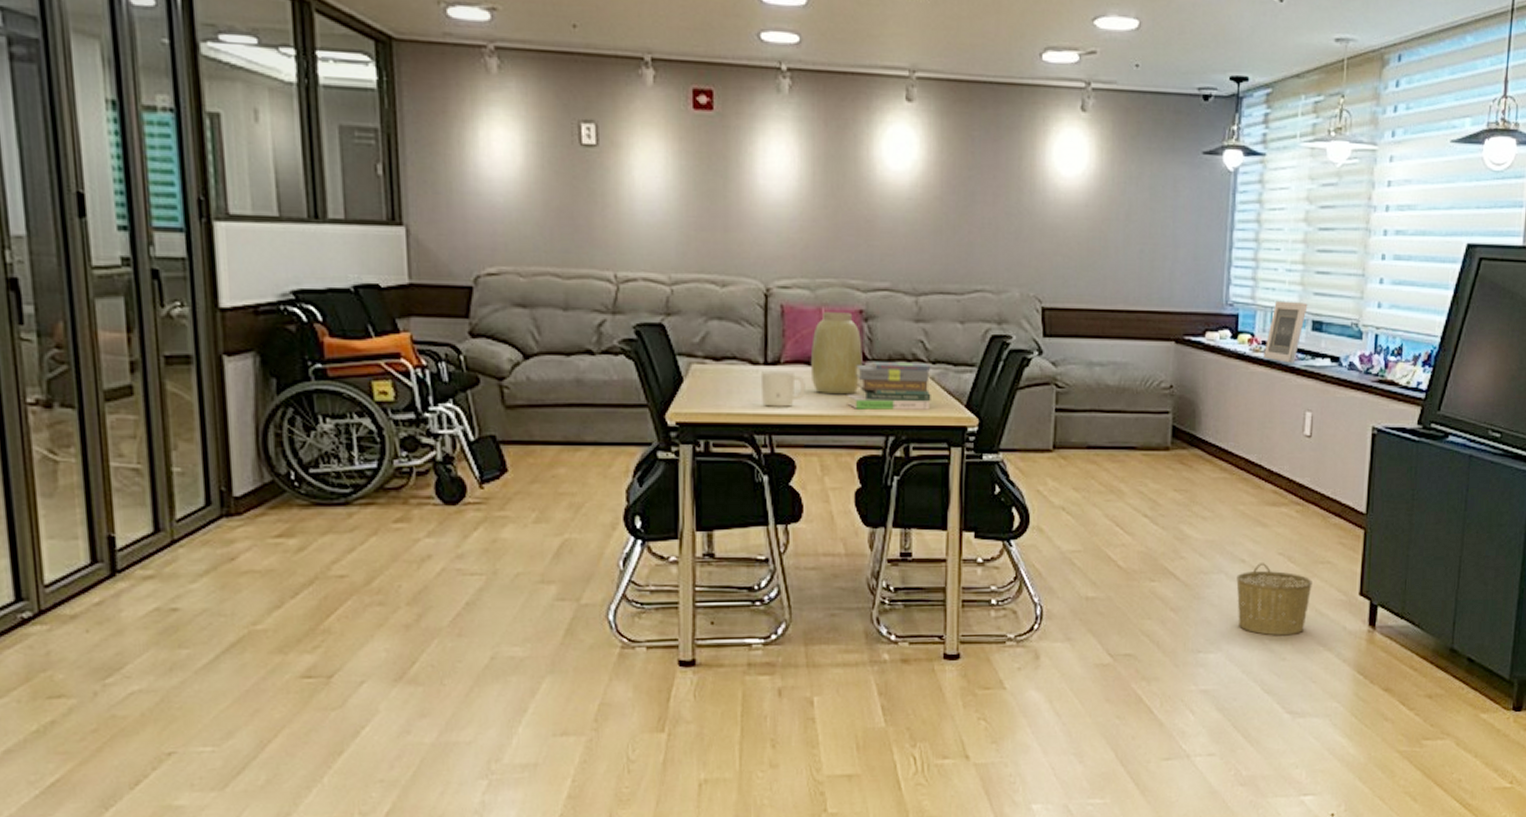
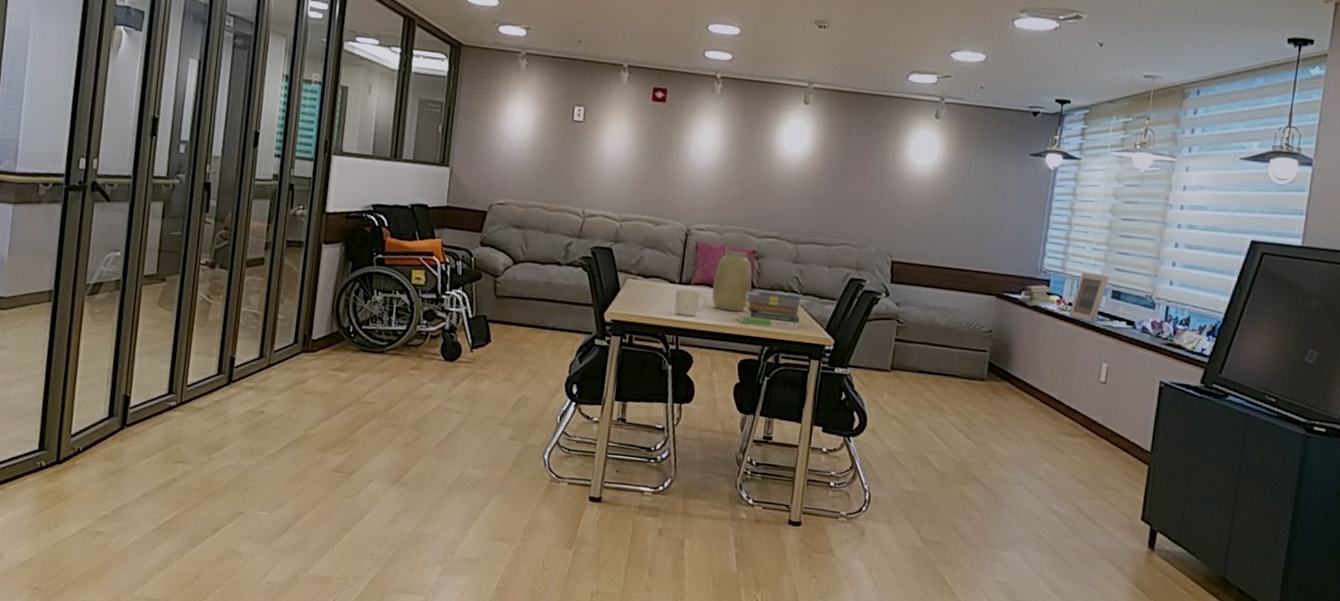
books: none [1202,322,1242,350] -> present [1018,285,1052,307]
basket: present [1236,563,1313,636] -> none [1032,481,1100,546]

